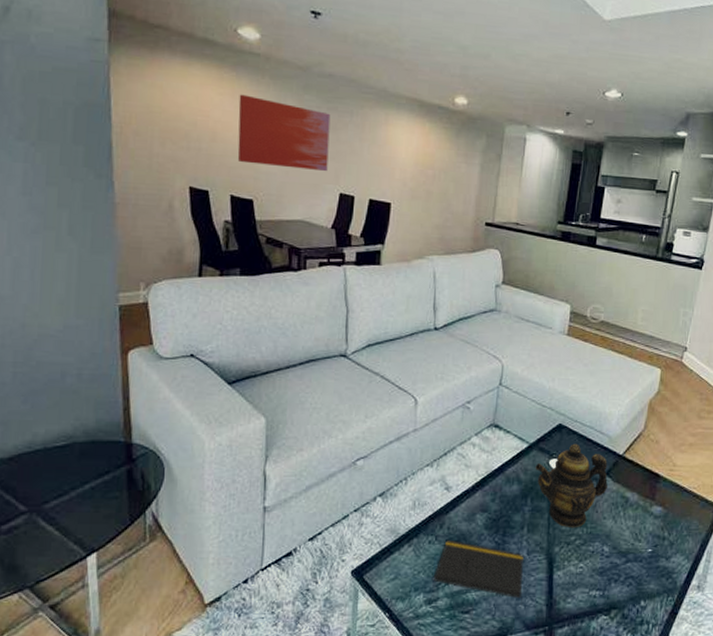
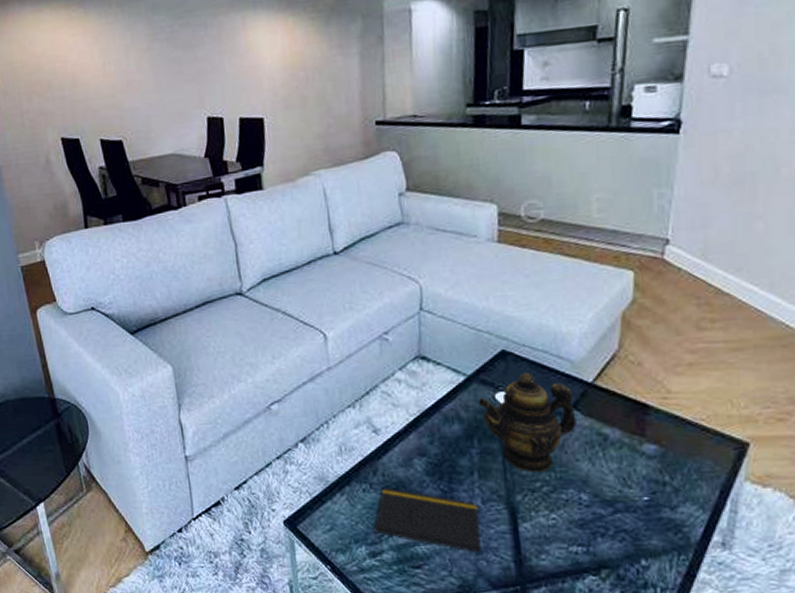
wall art: present [237,94,331,172] -> none [90,29,191,104]

